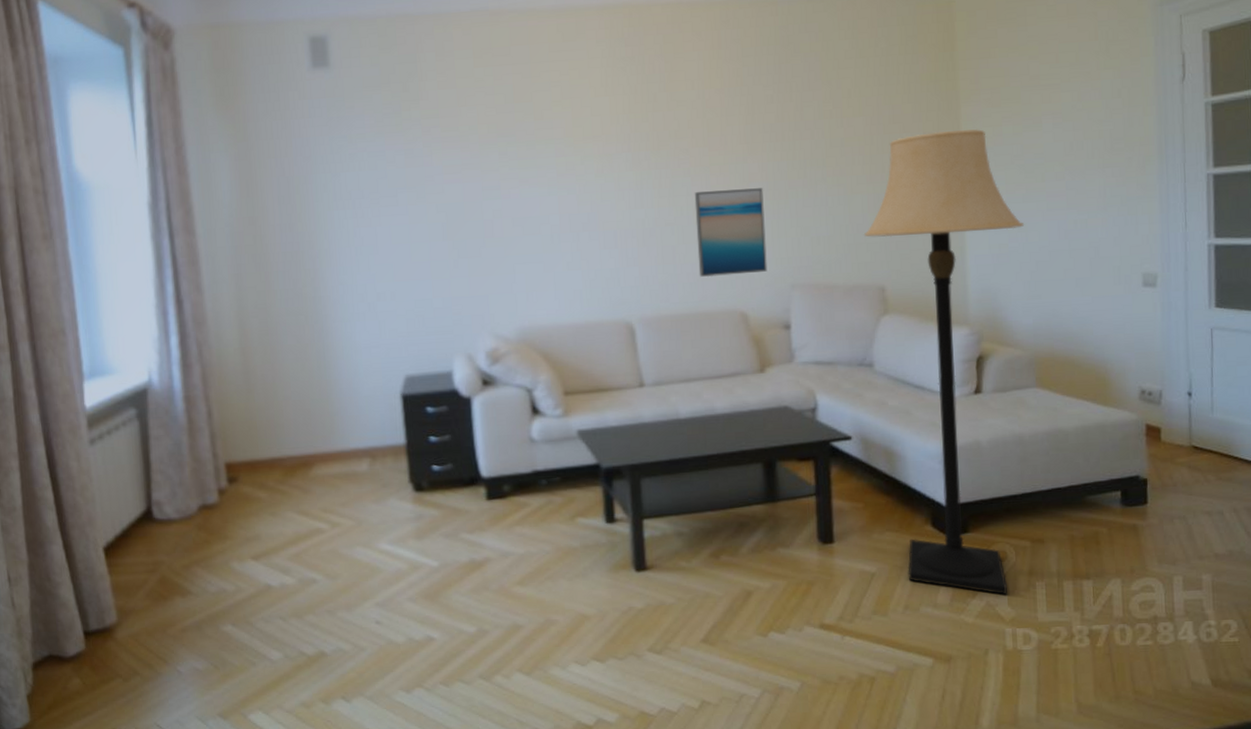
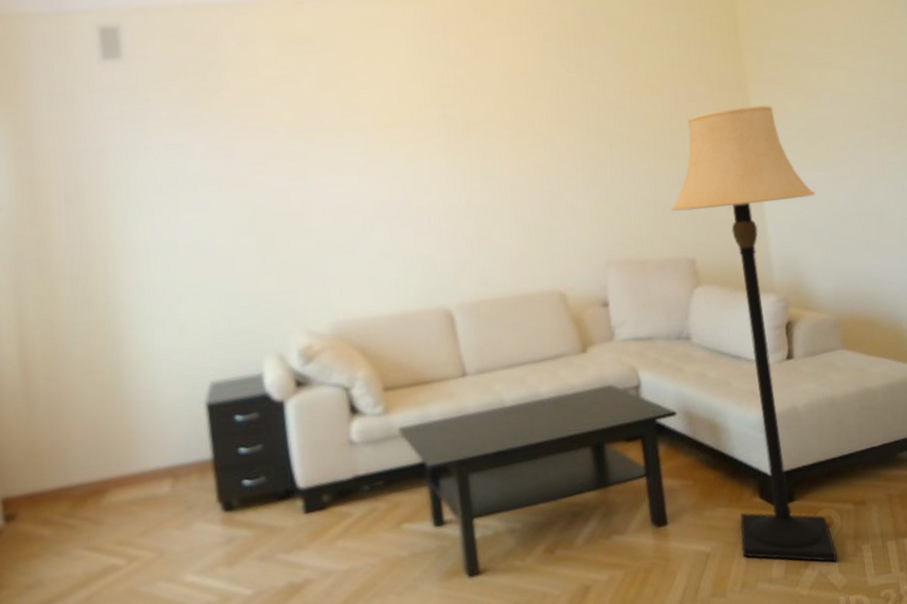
wall art: present [694,188,768,278] -> none [505,167,582,259]

